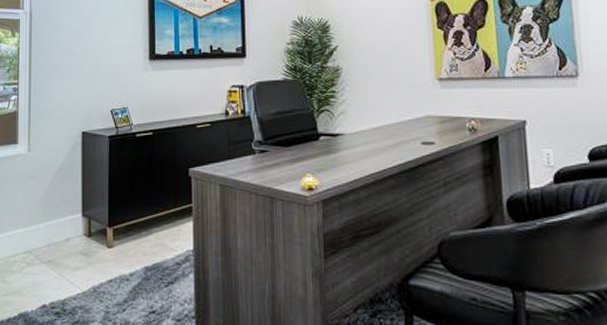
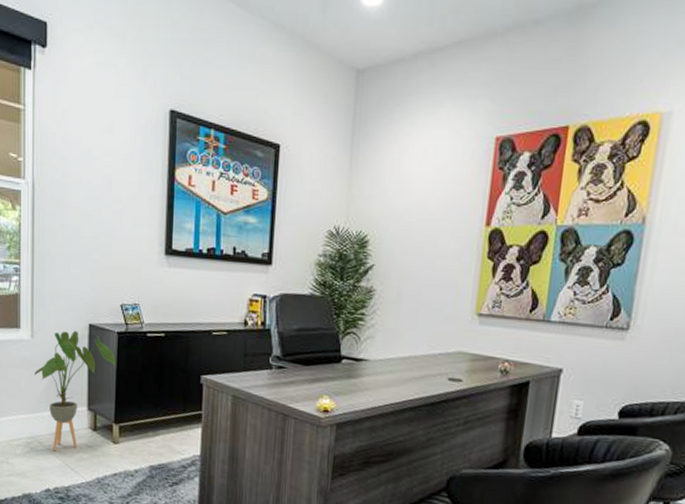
house plant: none [31,139,107,264] -> present [34,330,115,452]

